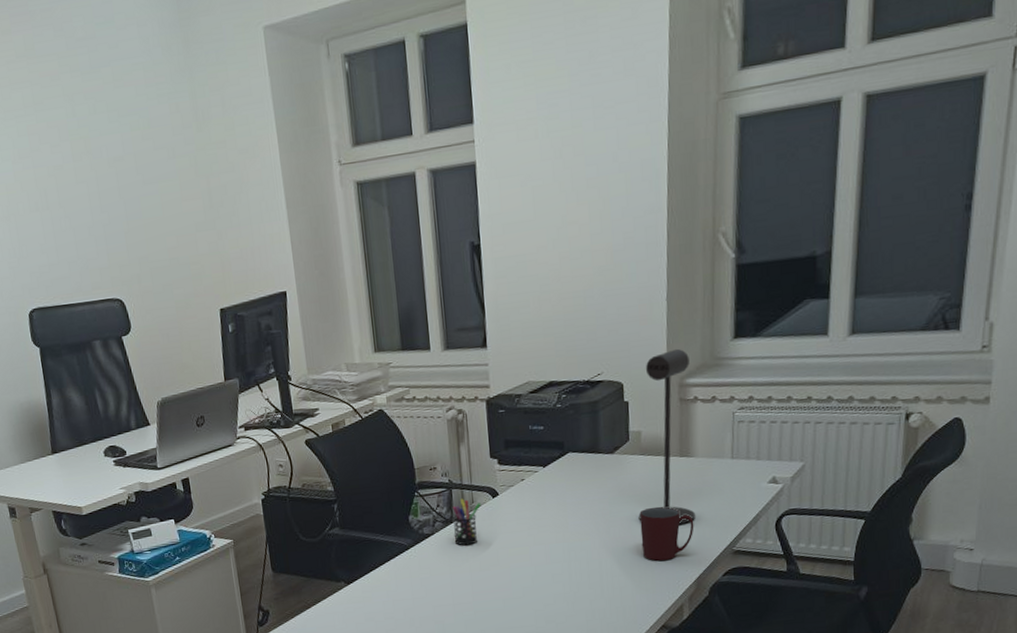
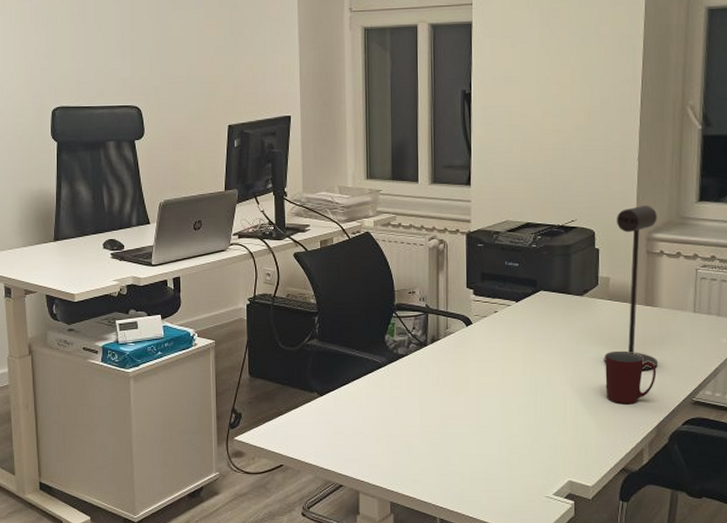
pen holder: present [452,498,482,546] -> none [427,324,455,370]

